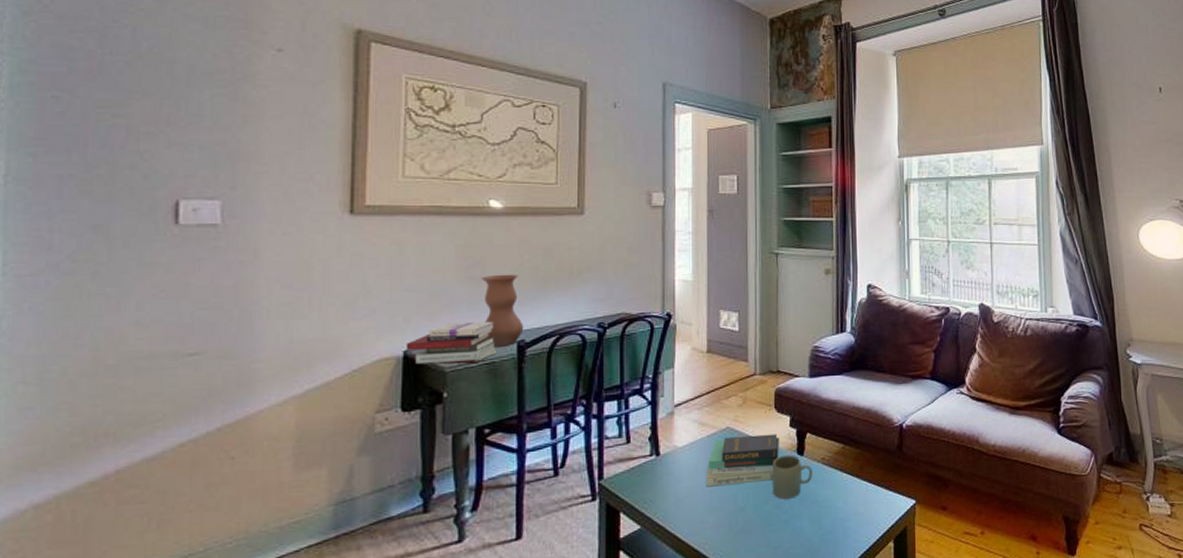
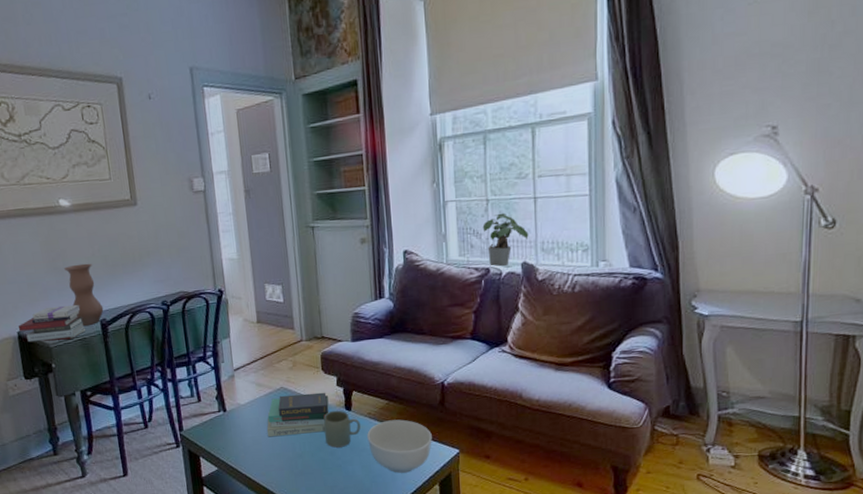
bowl: none [819,466,888,529] -> present [367,419,432,473]
potted plant: none [943,255,985,307] -> present [482,212,529,267]

